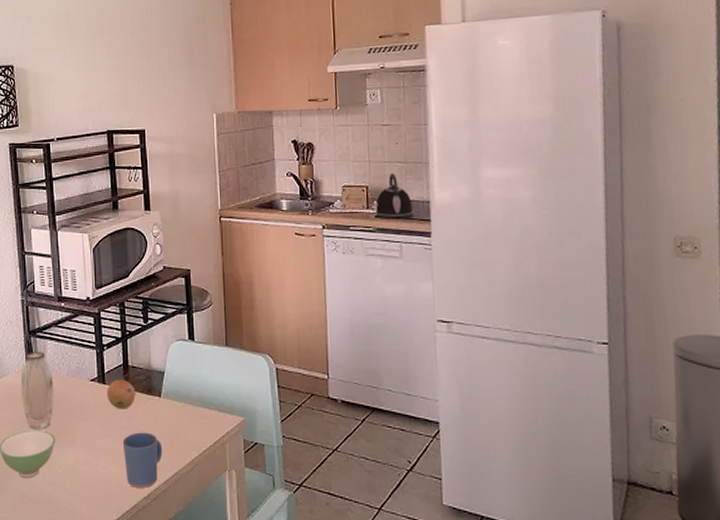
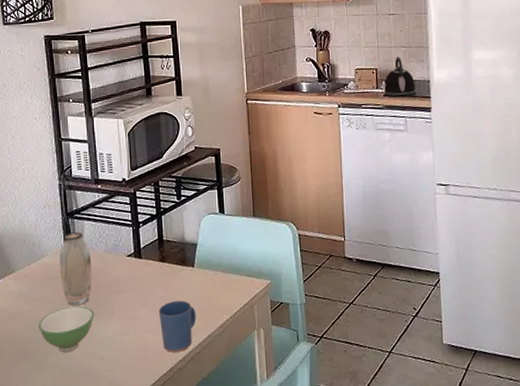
fruit: present [106,379,136,409] -> none [142,253,170,281]

